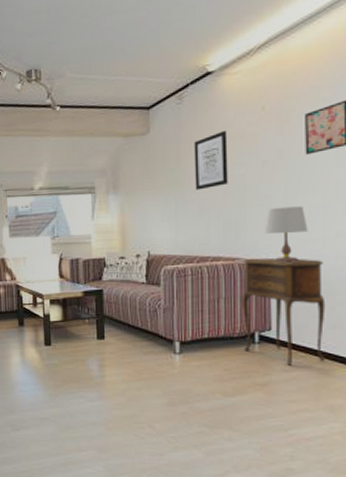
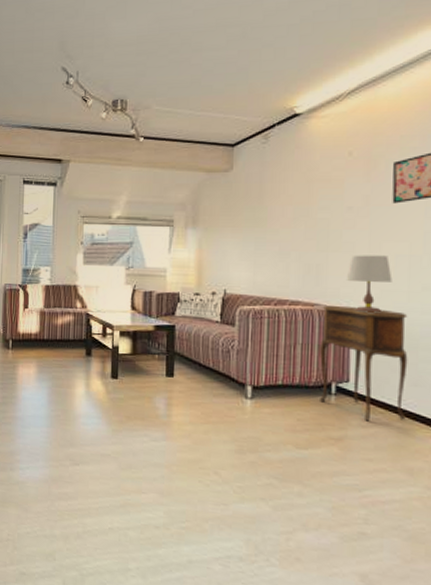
wall art: present [194,130,228,190] -> none [276,173,313,231]

